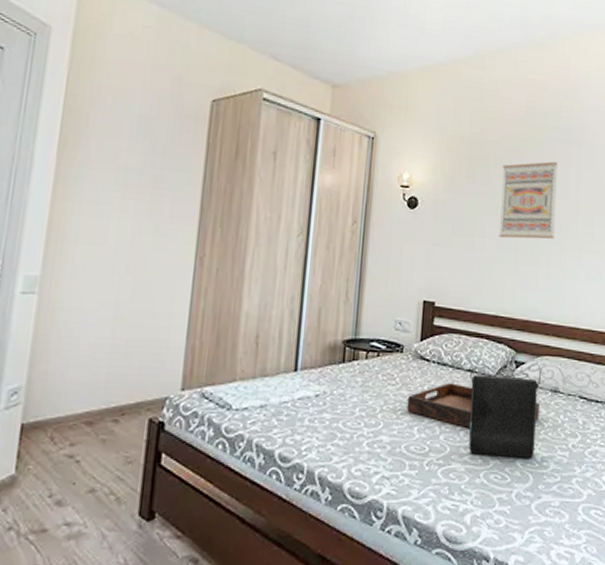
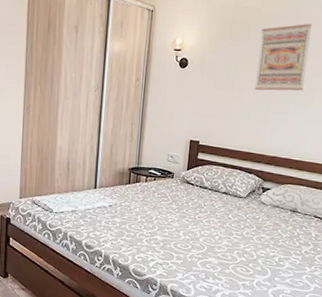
serving tray: present [407,383,539,429] -> none [175,201,280,235]
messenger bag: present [469,361,541,458] -> none [221,186,284,258]

